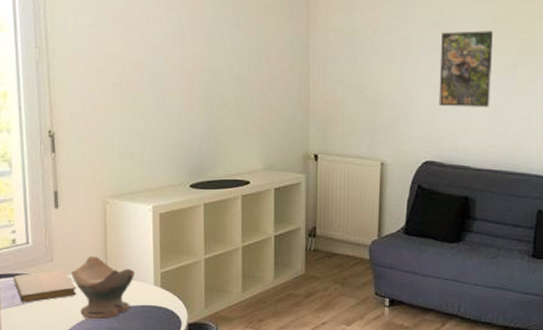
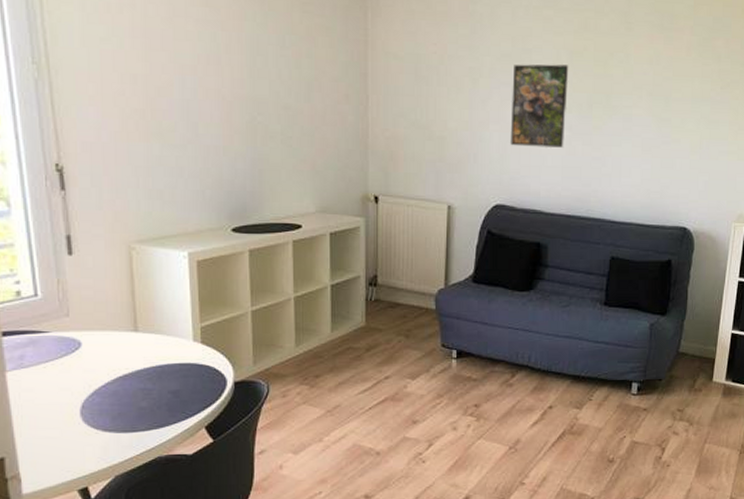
notebook: present [13,270,77,303] -> none [20,325,101,364]
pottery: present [71,256,135,320] -> none [93,310,170,381]

